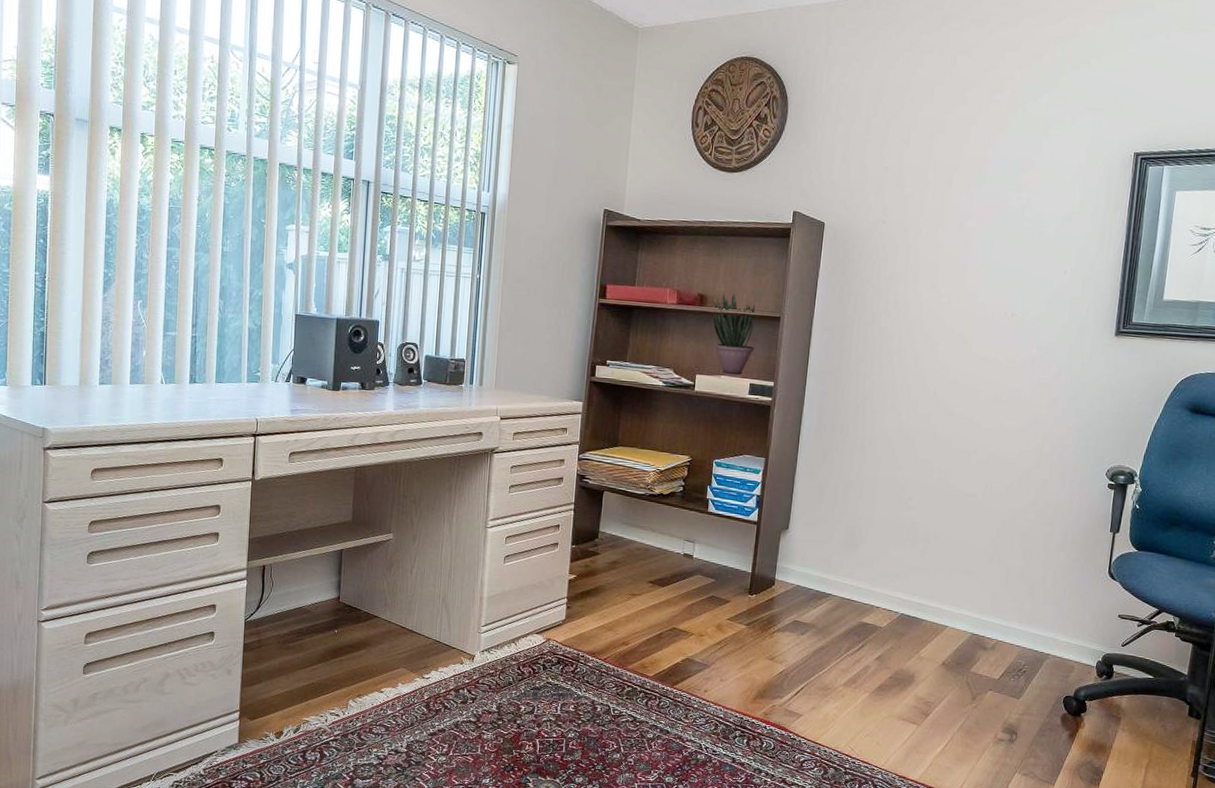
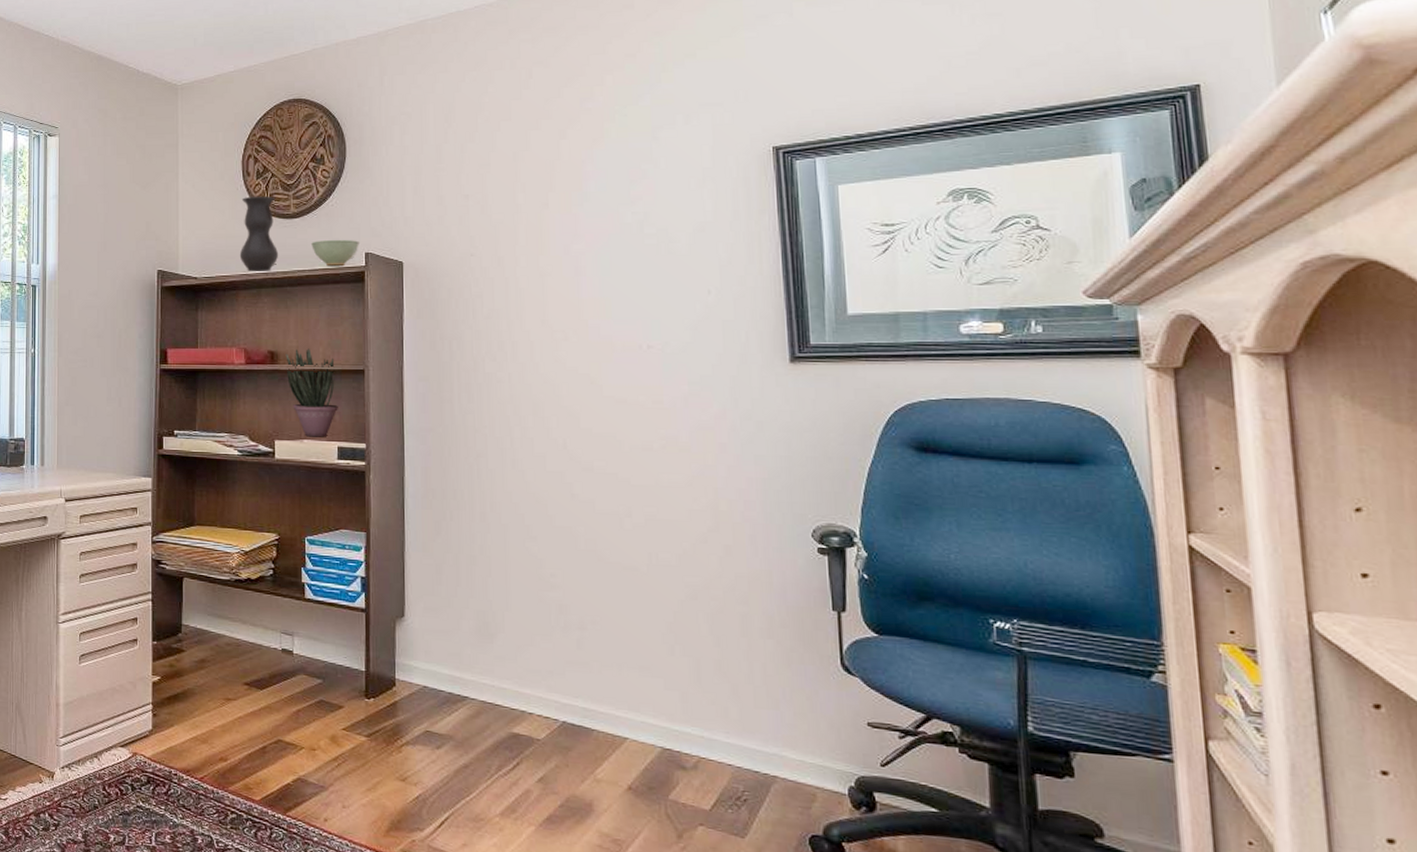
vase: none [681,147,720,221] -> present [239,196,279,273]
bowl: none [747,195,789,222] -> present [311,239,359,267]

